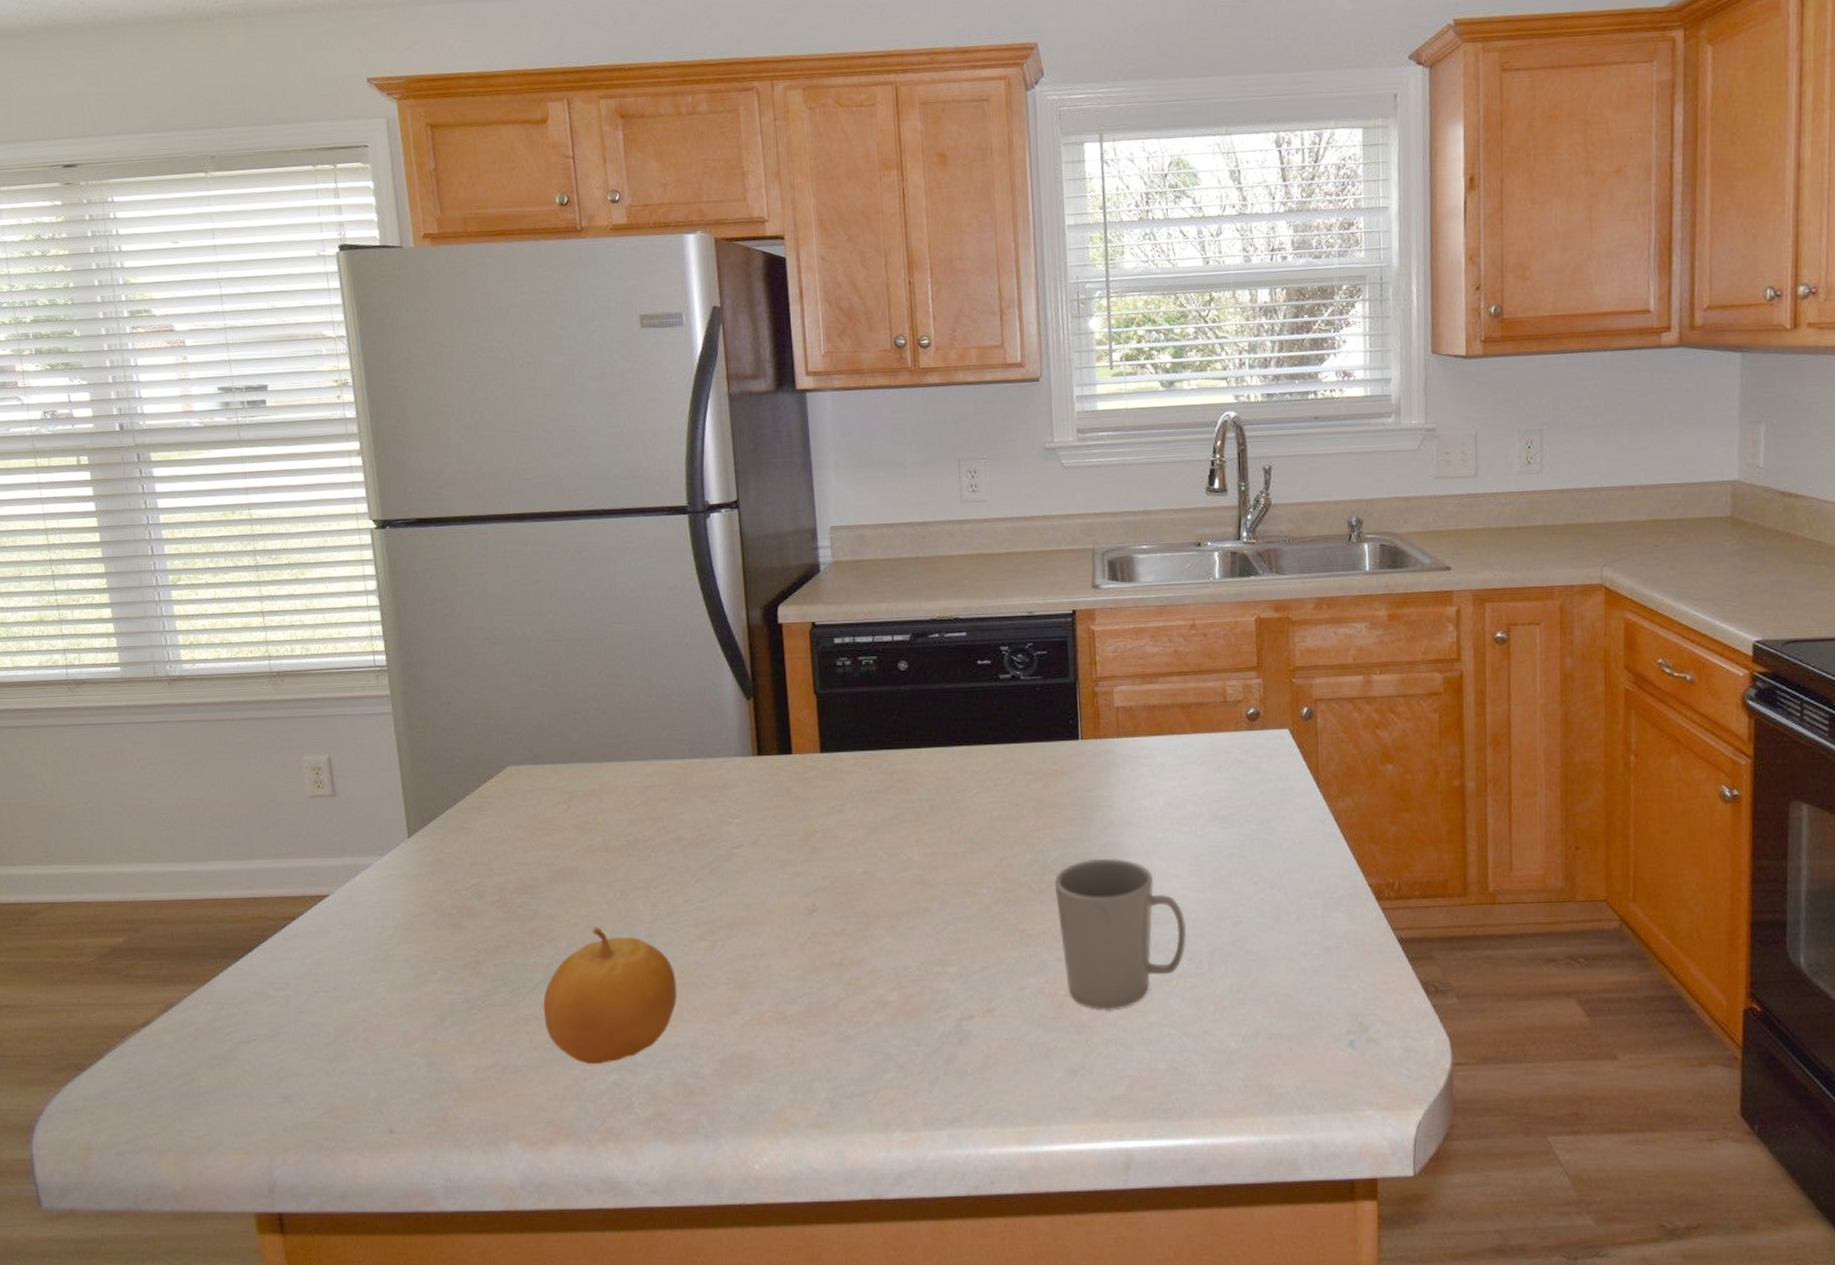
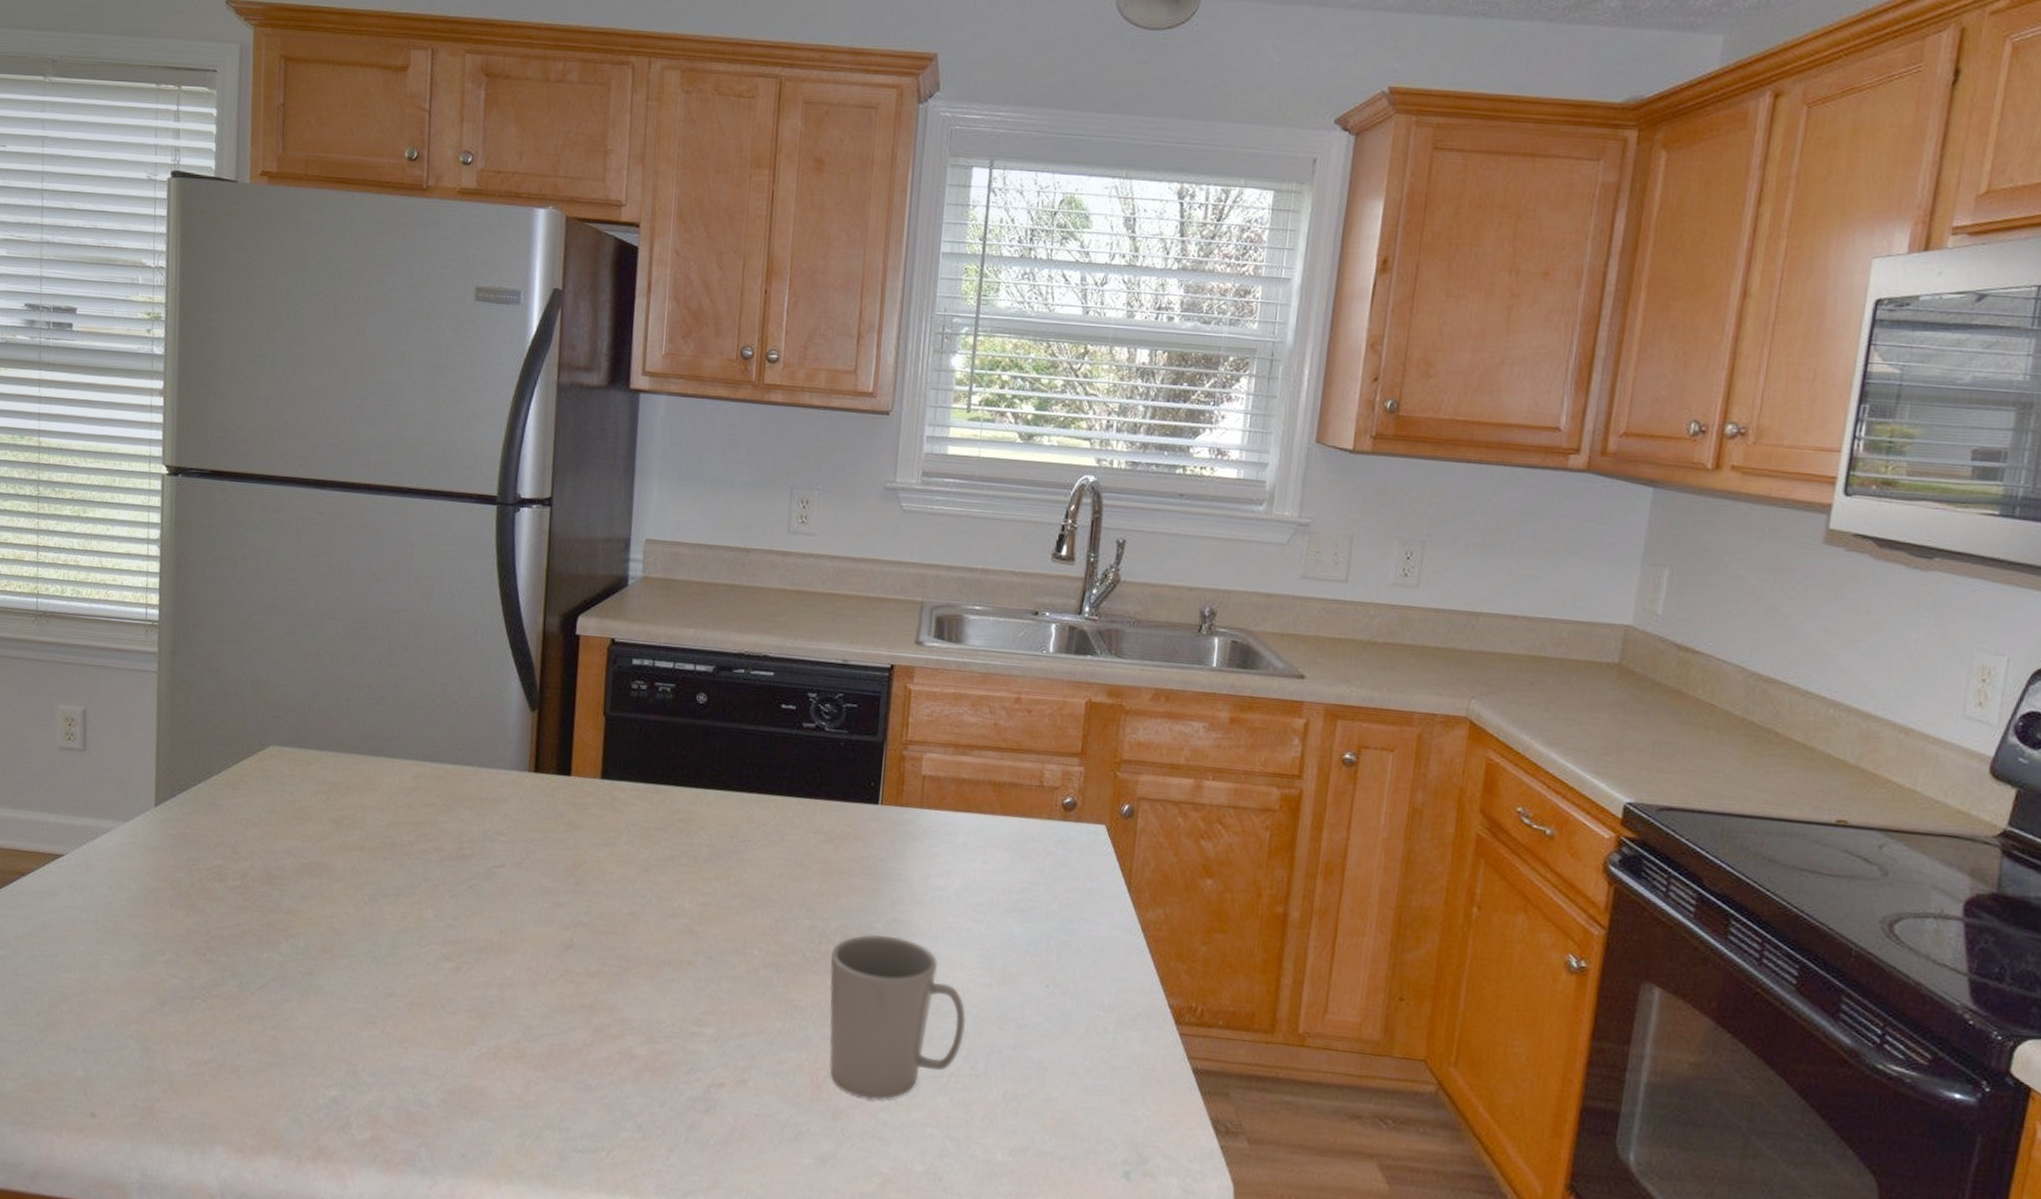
fruit: present [542,927,677,1065] -> none [269,930,415,1077]

